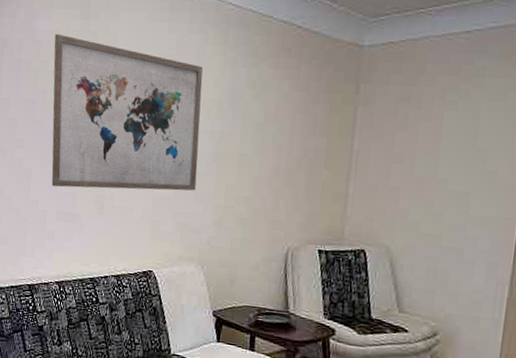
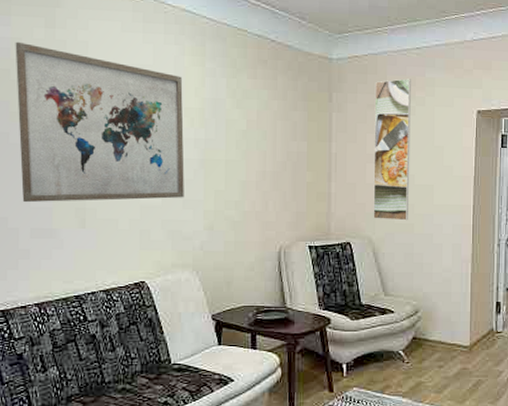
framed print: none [393,68,456,231] -> present [373,78,411,221]

